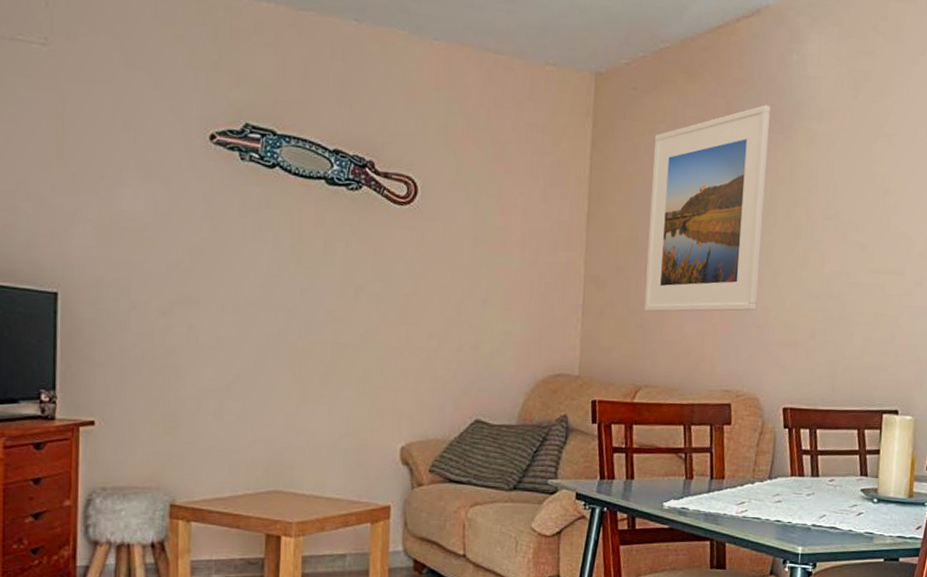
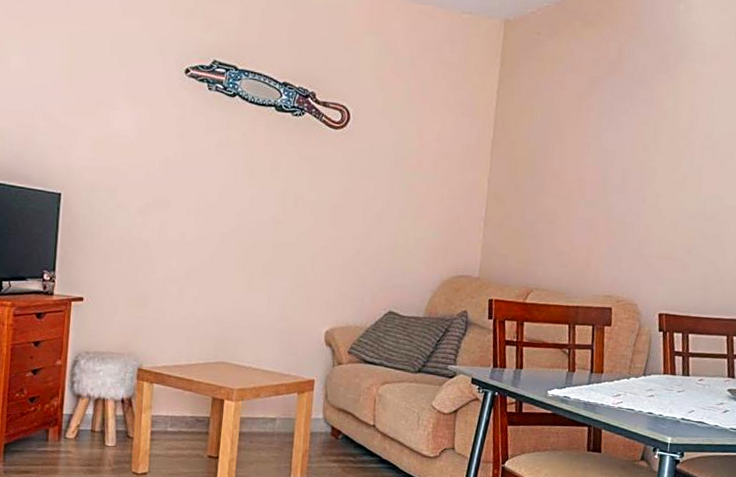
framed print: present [644,105,770,312] -> none [538,48,658,228]

